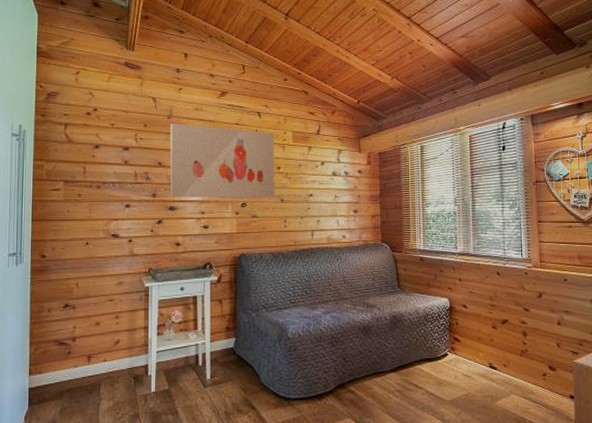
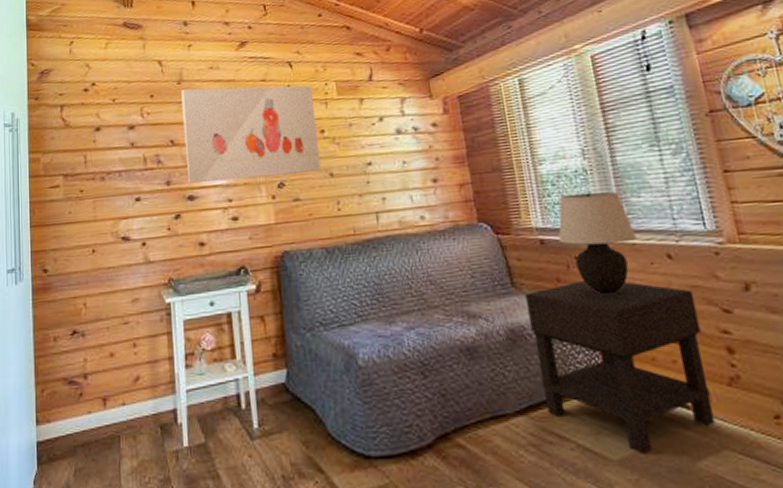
nightstand: none [406,285,510,397] -> present [524,279,716,454]
table lamp: none [432,228,481,296] -> present [558,191,637,295]

